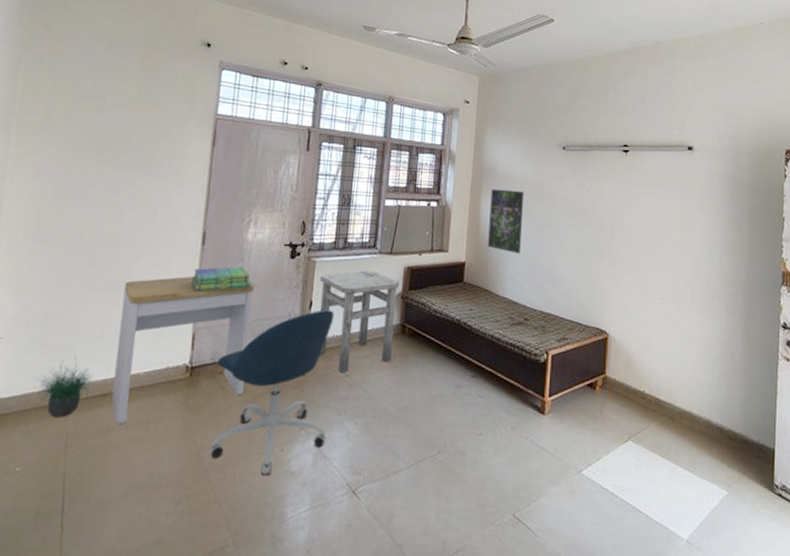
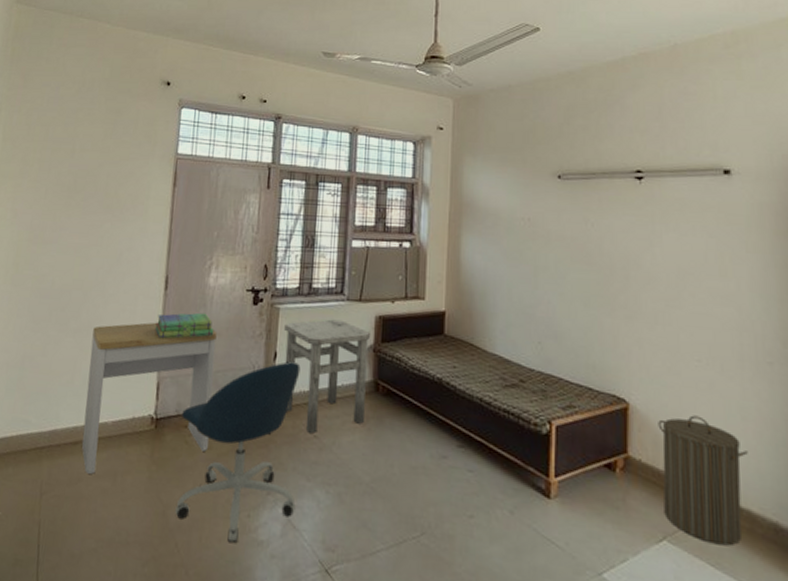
potted plant: present [37,357,95,417] -> none [15,403,67,463]
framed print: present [488,188,525,254] -> none [471,226,513,302]
laundry hamper: none [629,341,692,441] -> present [658,415,748,546]

